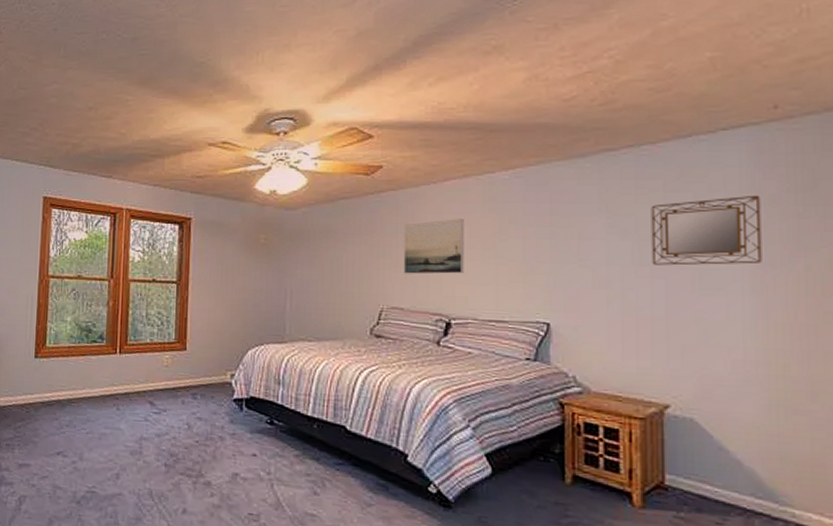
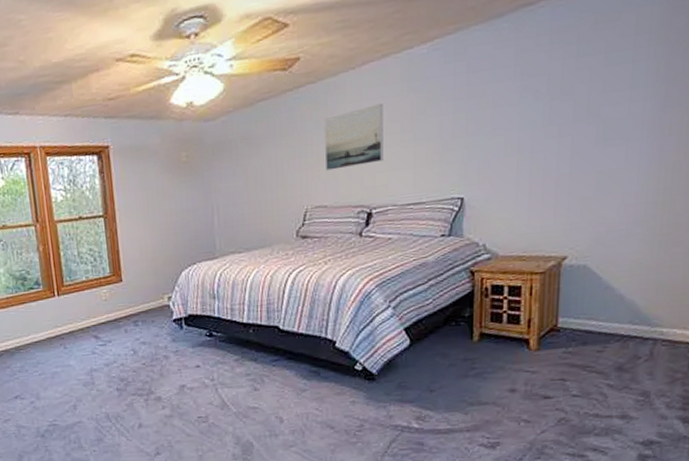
home mirror: present [651,195,762,266] -> none [560,33,669,123]

